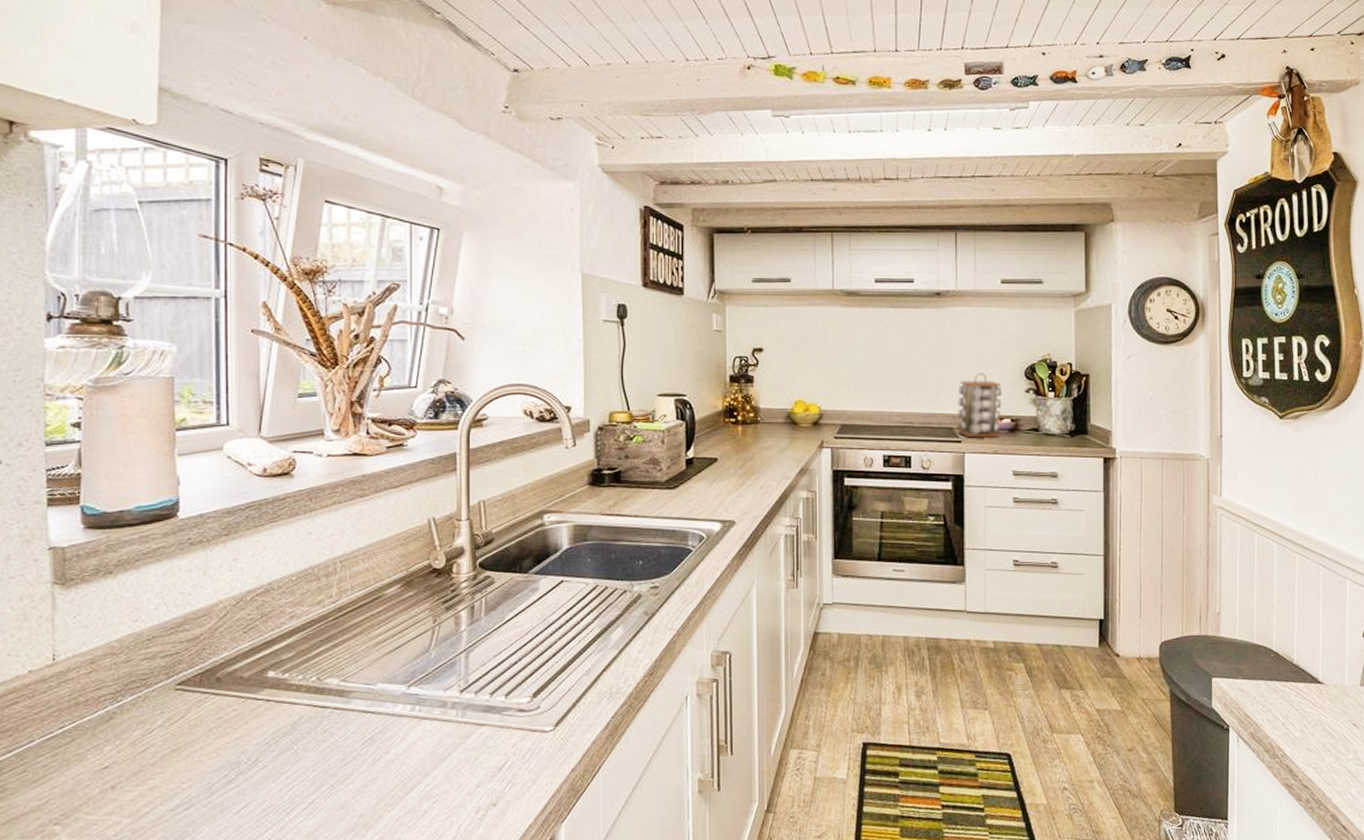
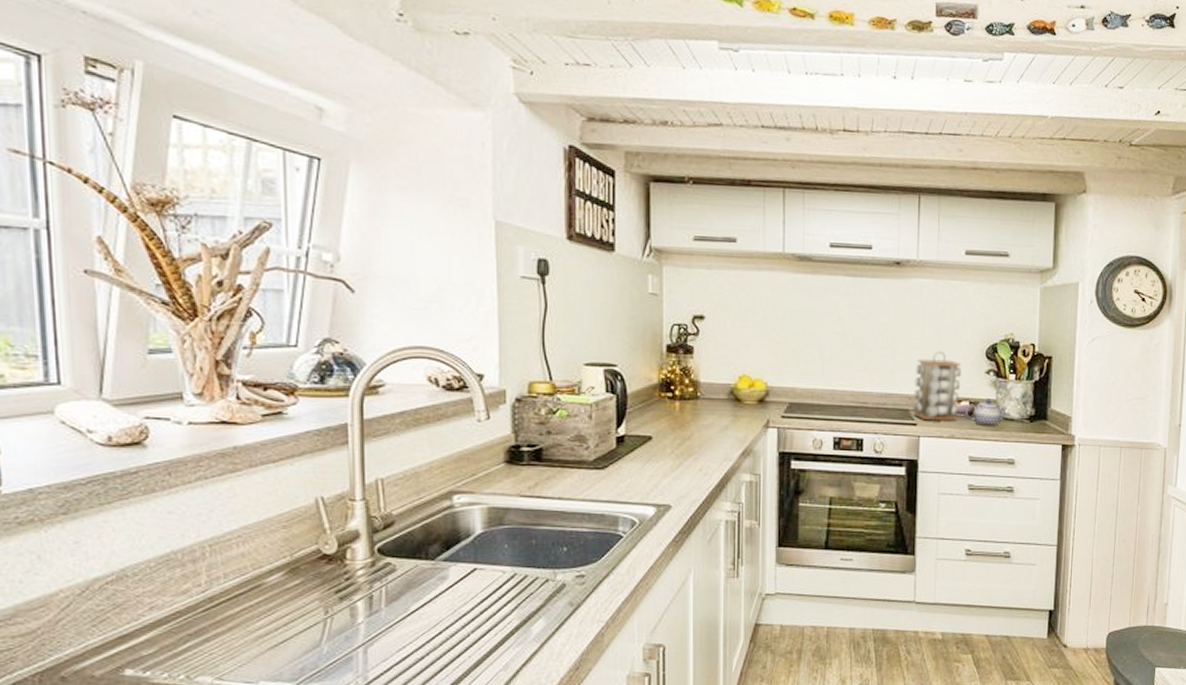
teapot: none [1007,415,1047,441] -> present [965,398,1007,426]

